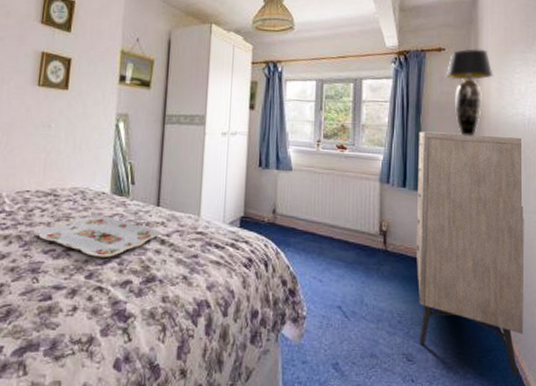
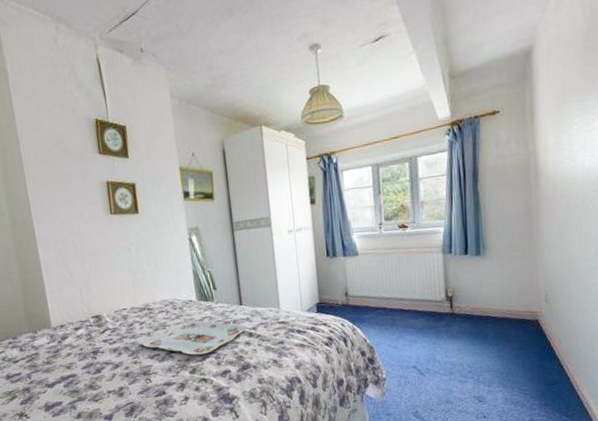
dresser: present [415,131,525,376] -> none [477,190,585,402]
table lamp: present [445,49,493,137] -> none [501,105,551,197]

